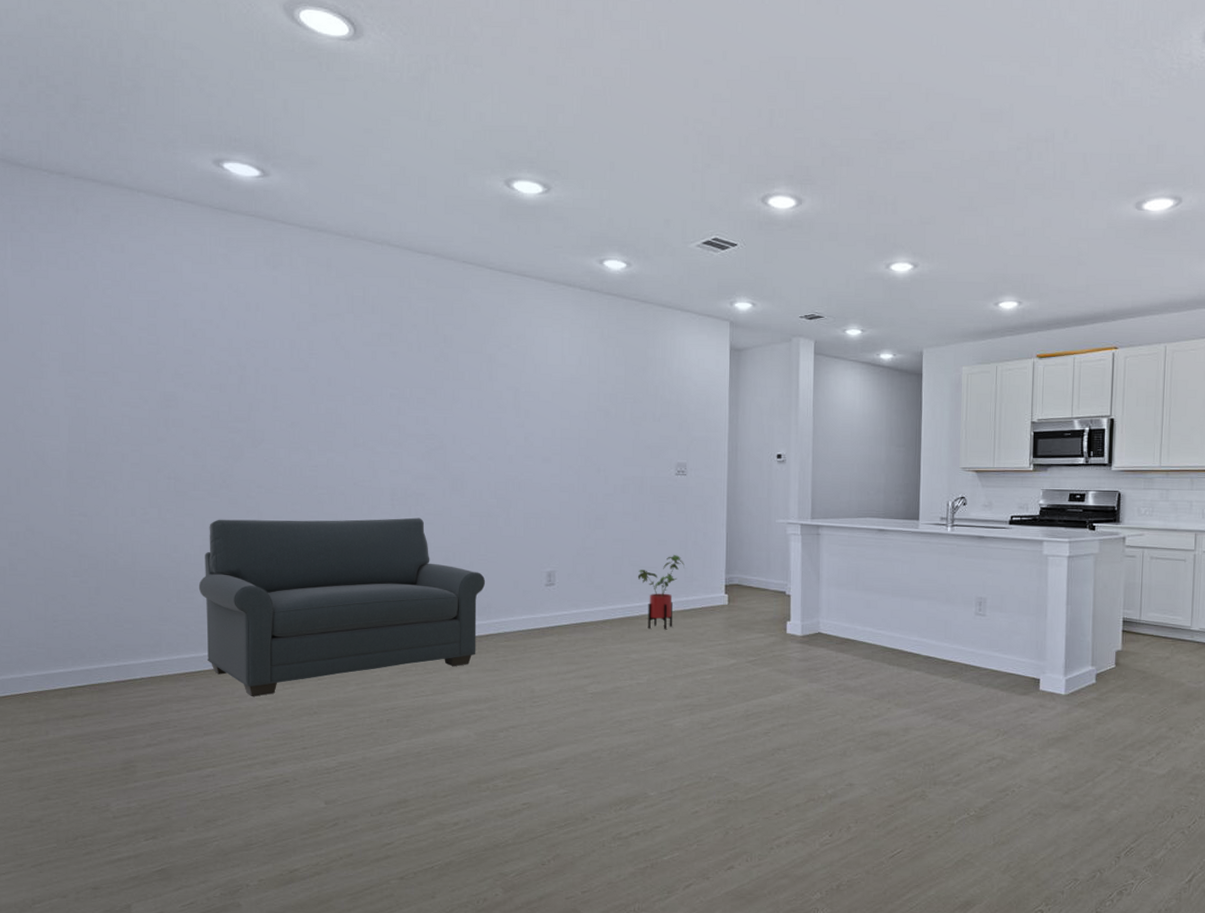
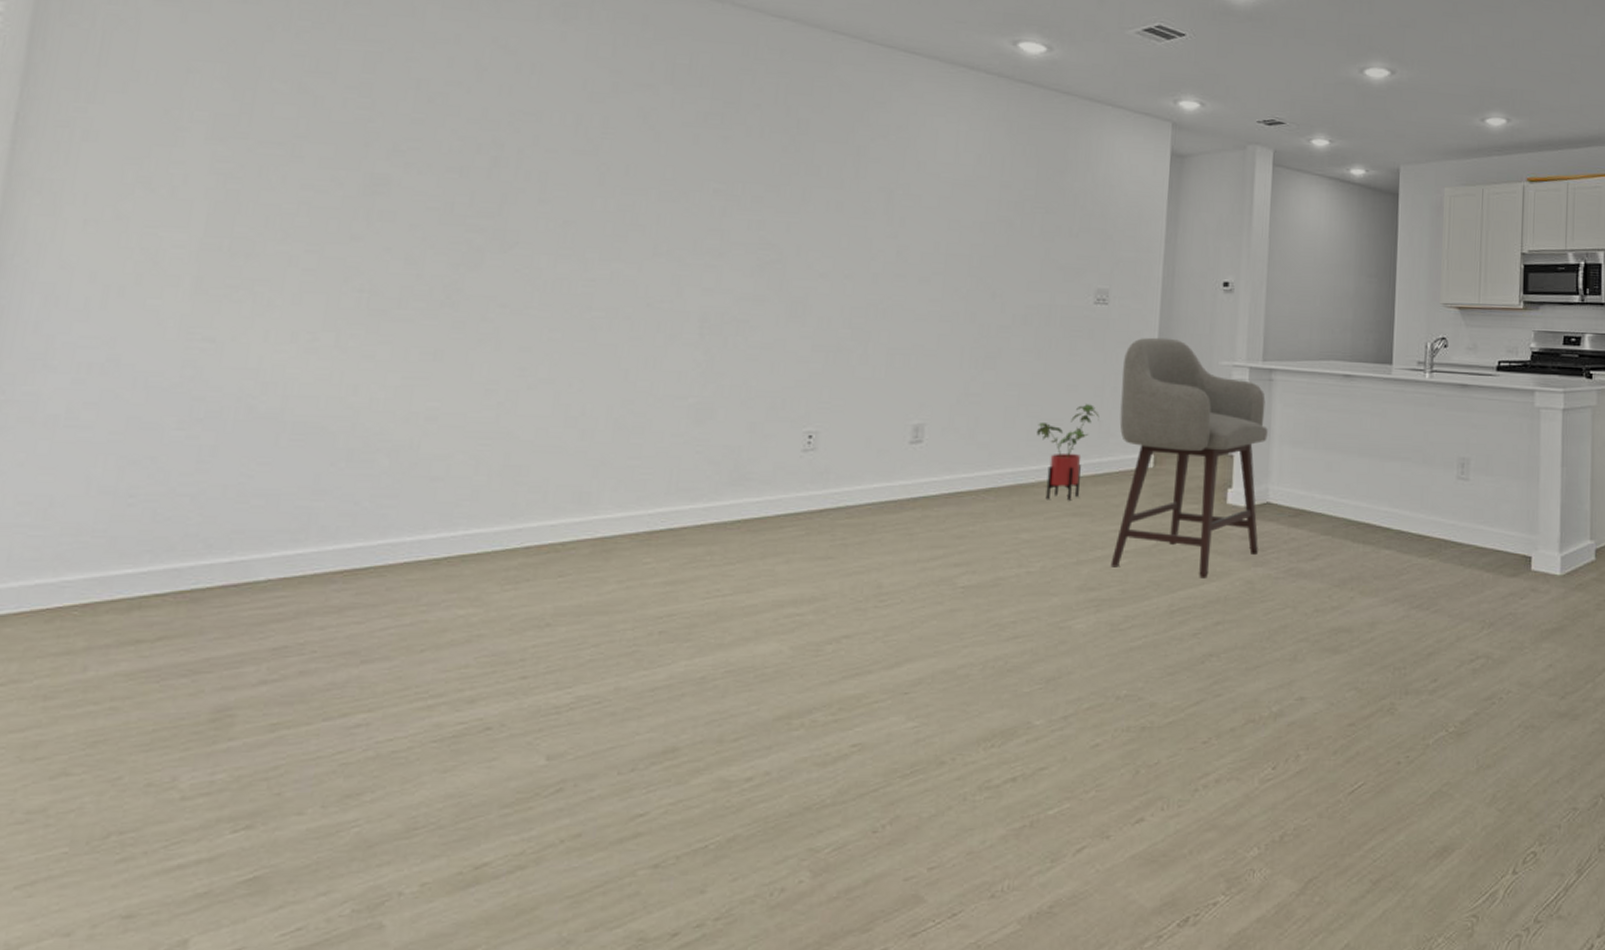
armchair: present [198,517,486,696] -> none [383,349,826,603]
bar stool: none [699,501,817,691] -> present [1110,337,1268,579]

